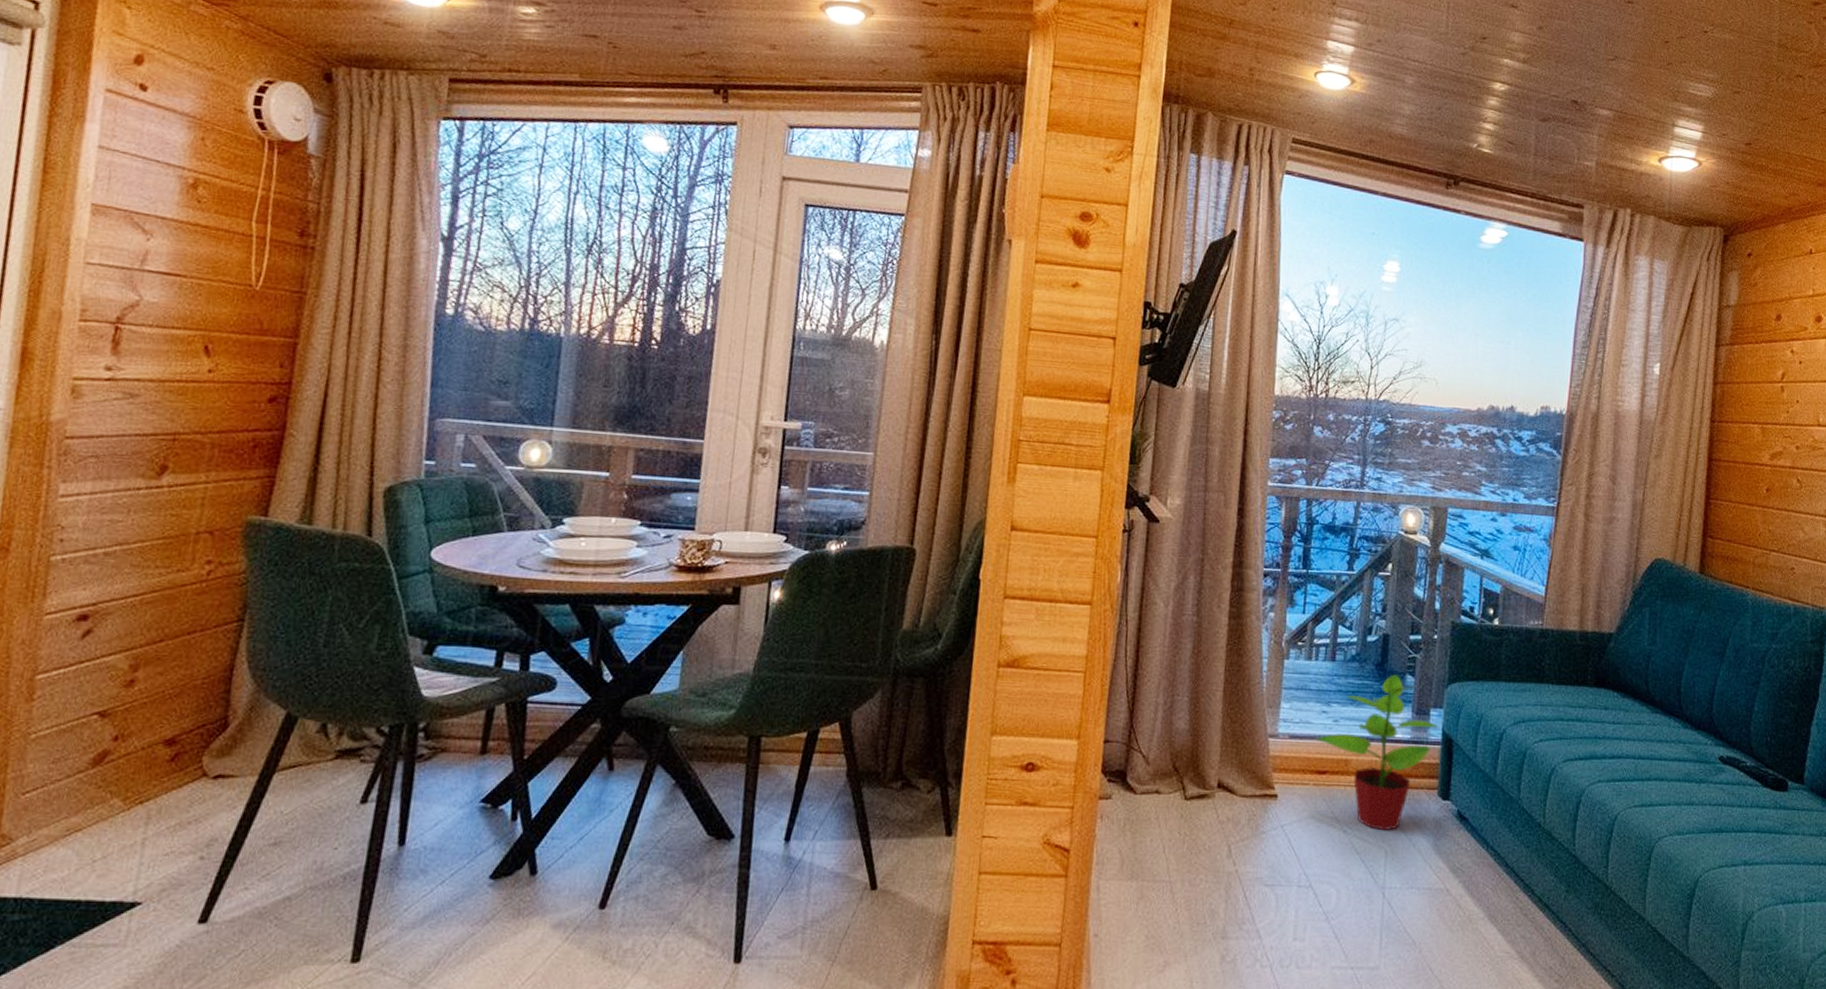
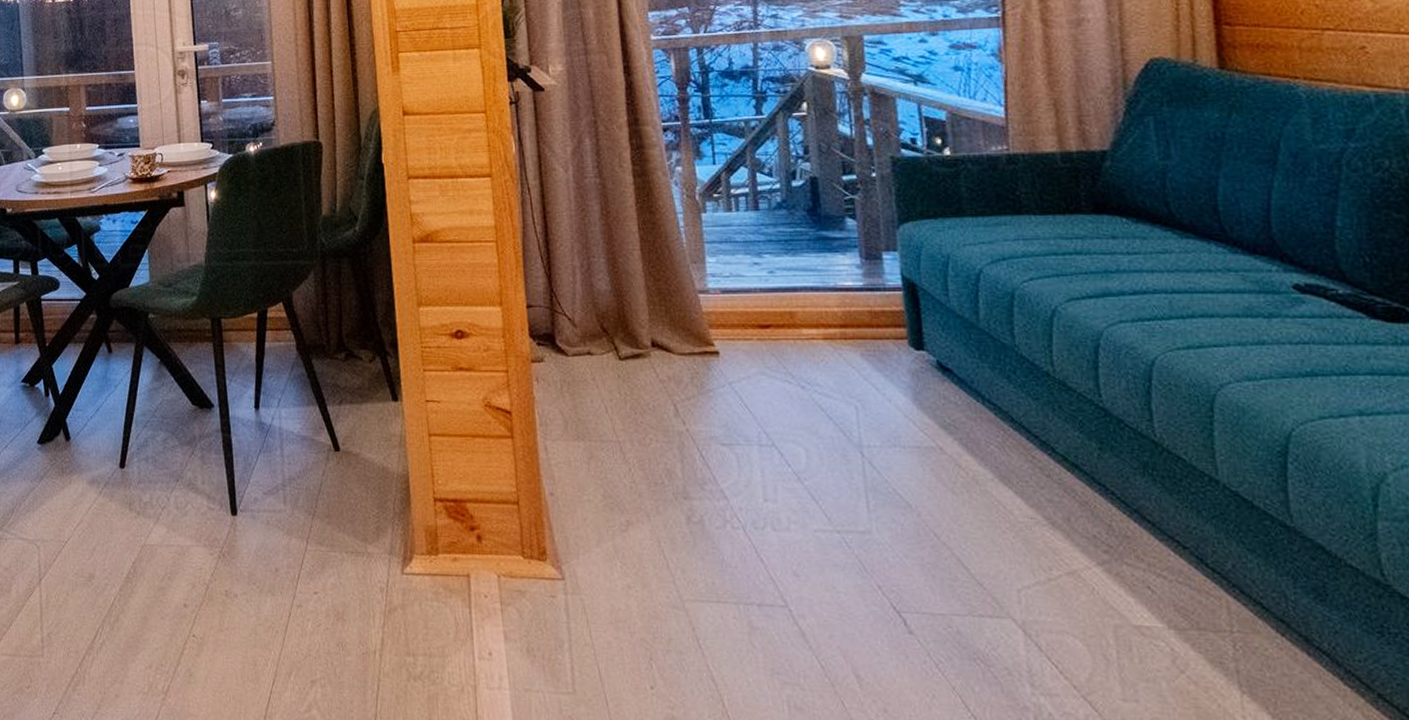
potted plant: present [1316,673,1439,830] -> none [752,217,897,385]

